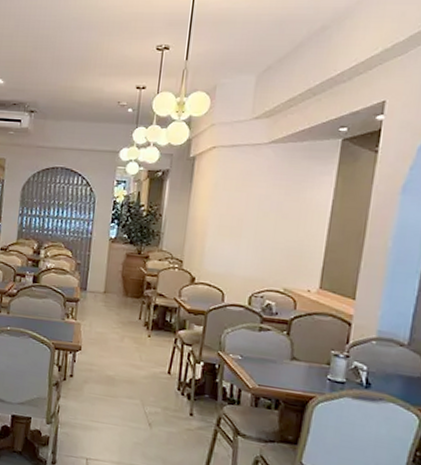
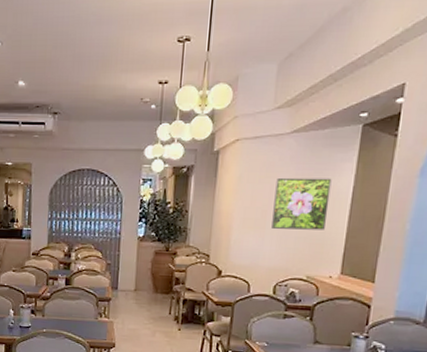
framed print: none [248,187,311,243] -> present [271,177,332,230]

